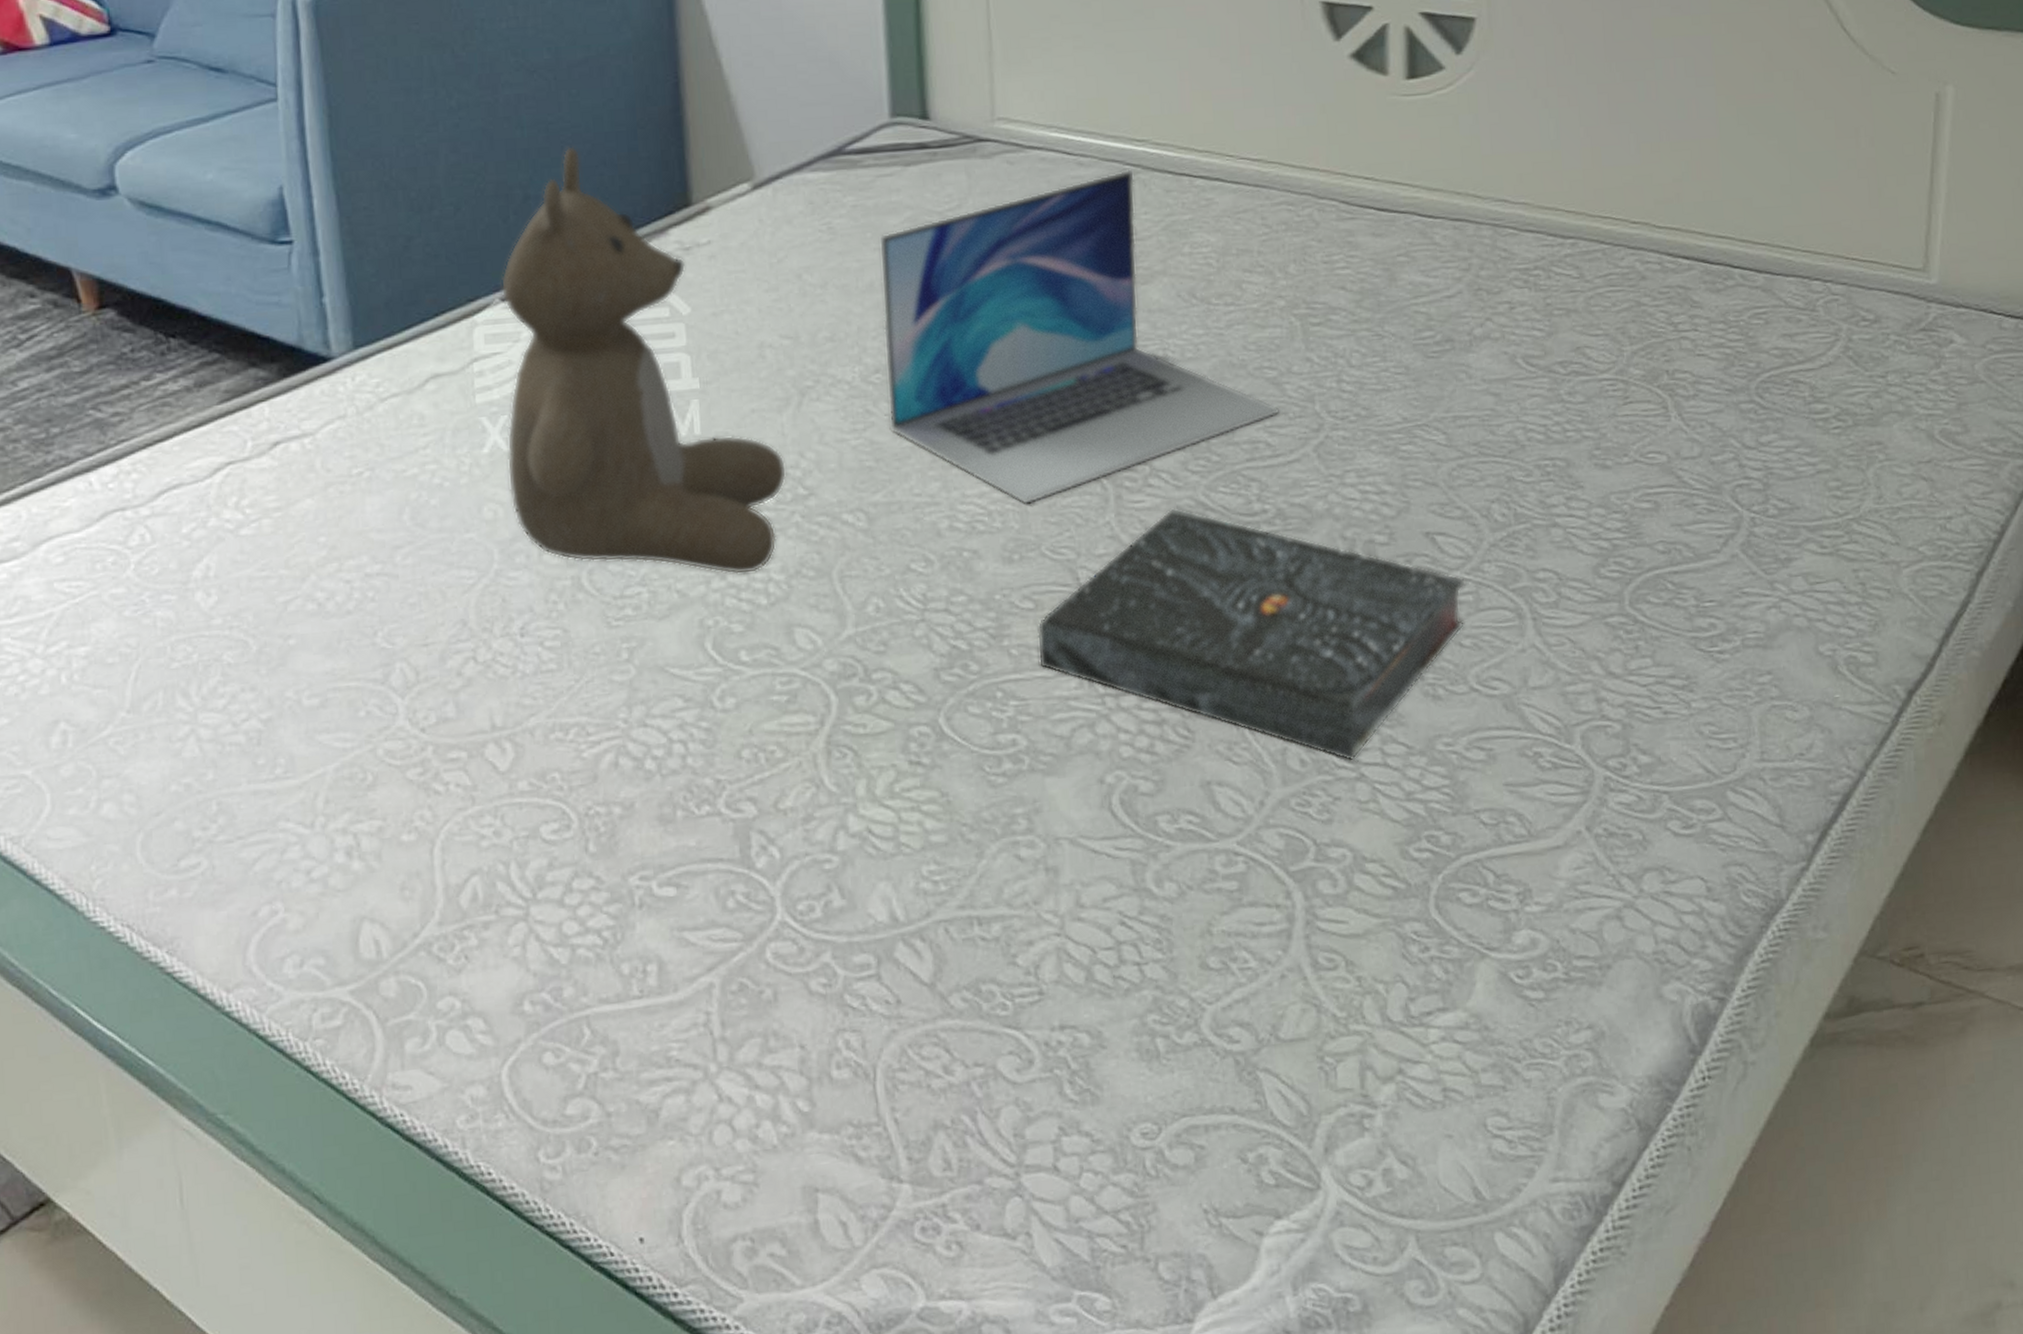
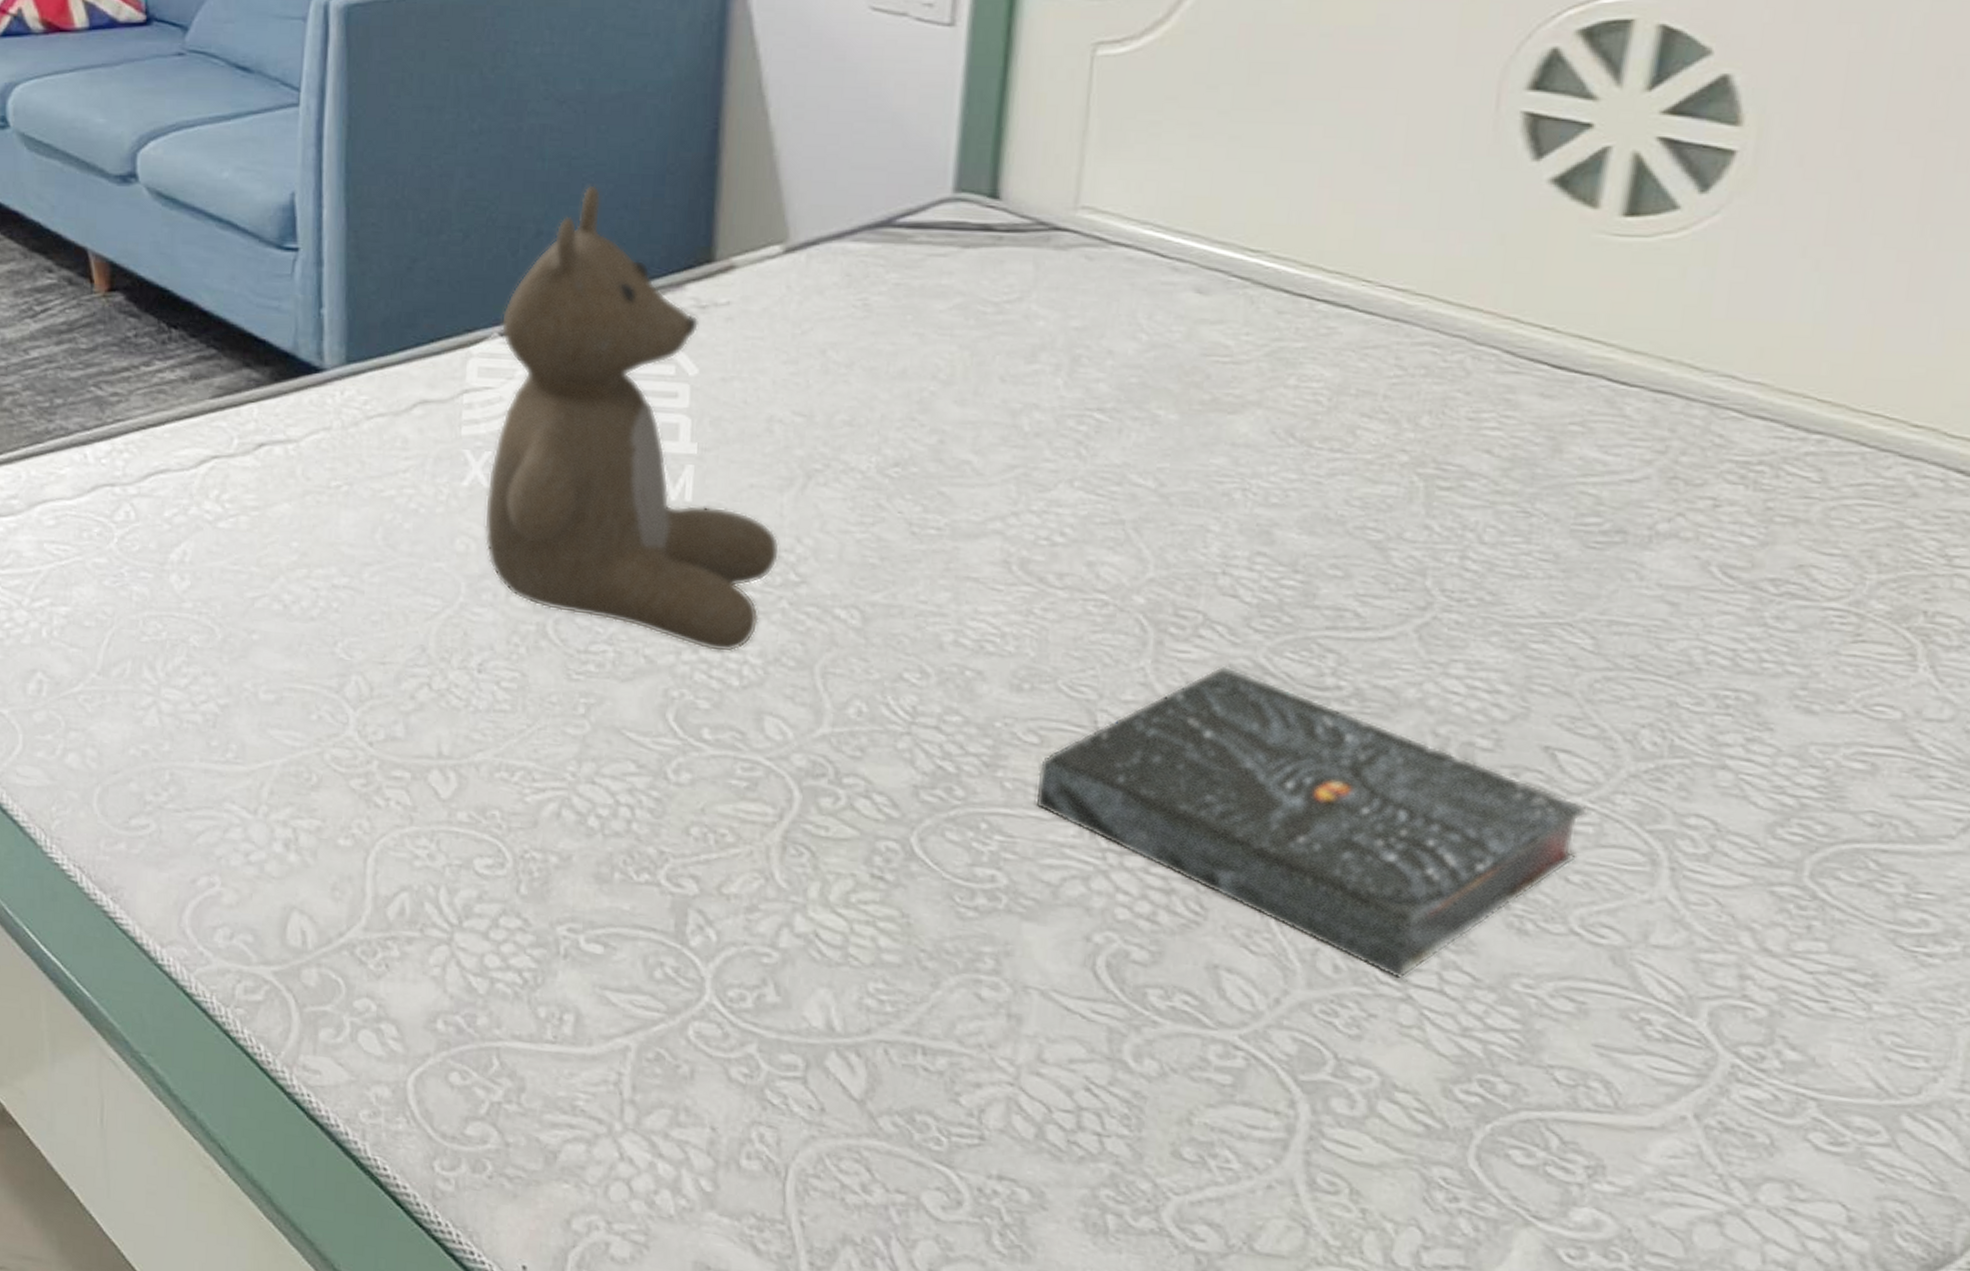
laptop: present [878,169,1280,505] -> none [901,281,1380,634]

